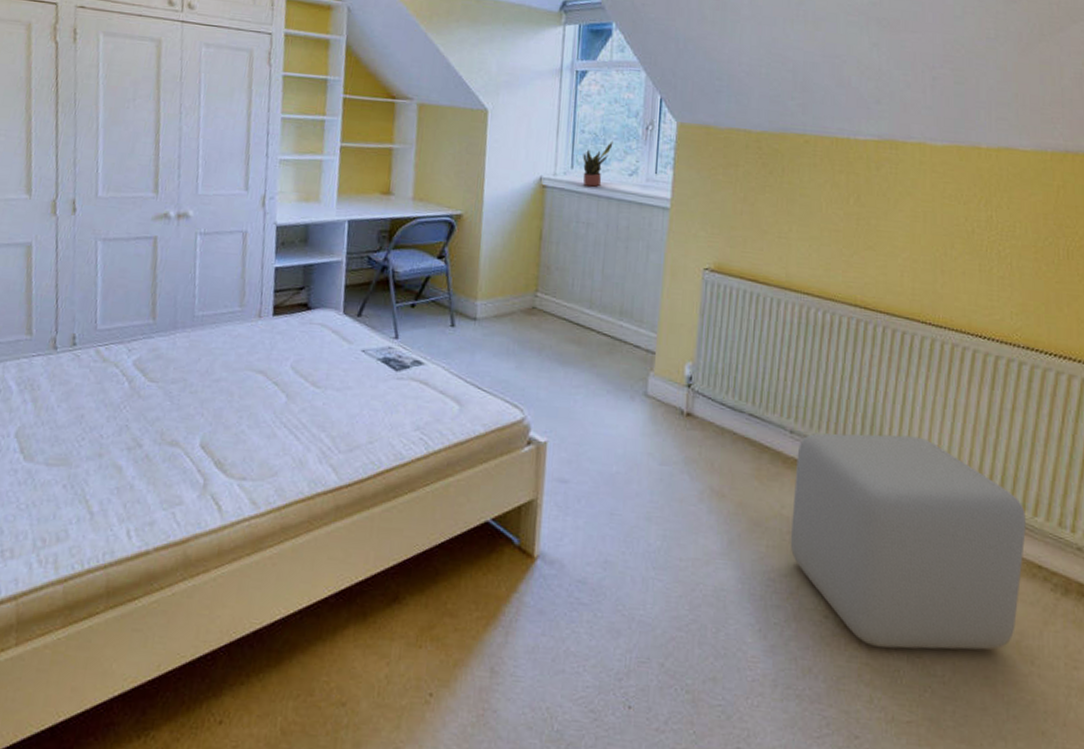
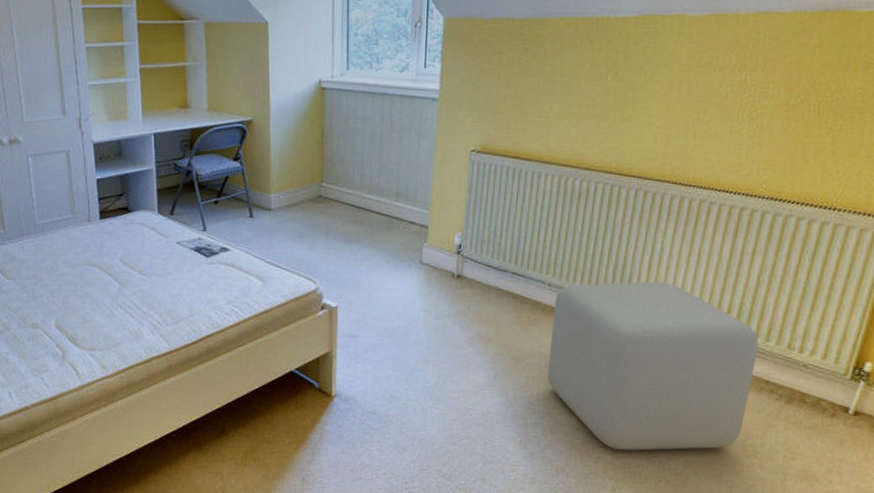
potted plant: present [583,141,613,187] -> none [357,40,384,85]

